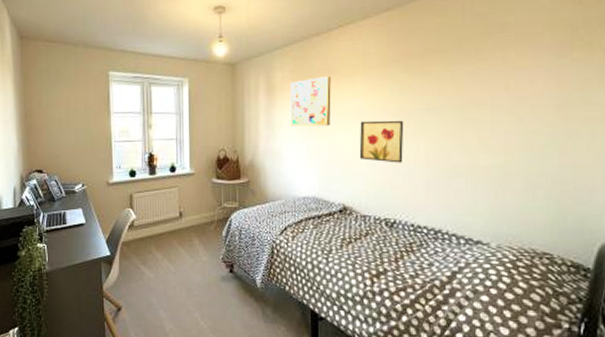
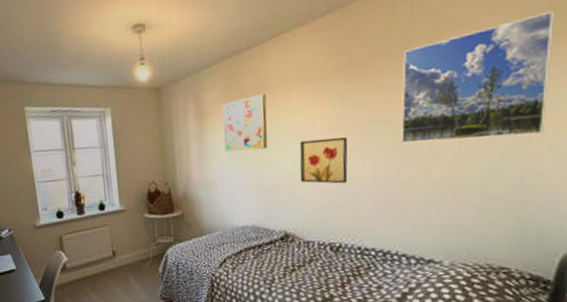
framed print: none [453,23,588,131] -> present [401,10,556,144]

